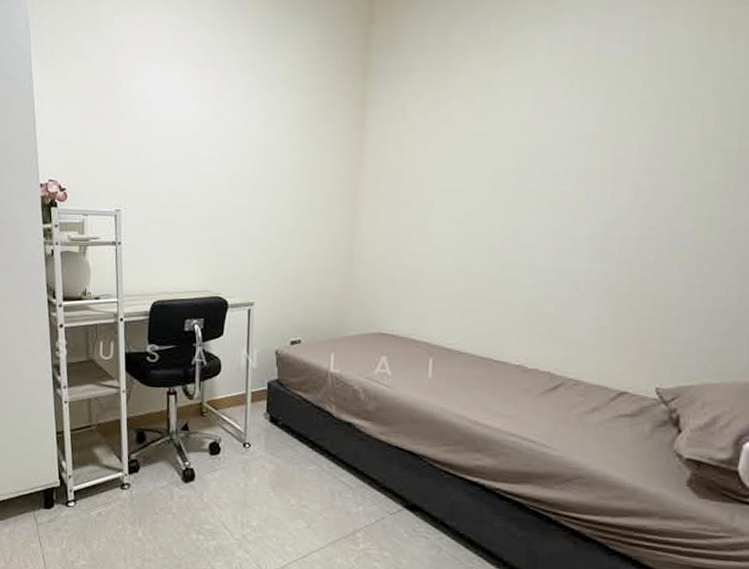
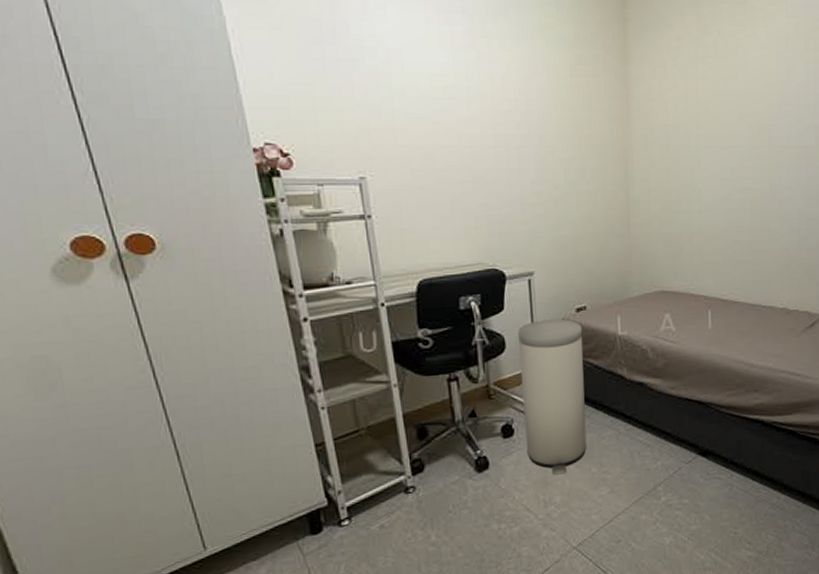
pedal bin: none [230,348,295,500] -> present [518,319,587,475]

